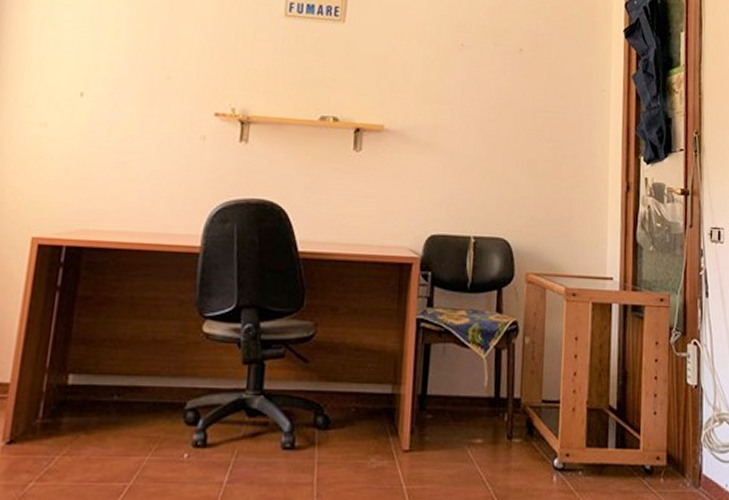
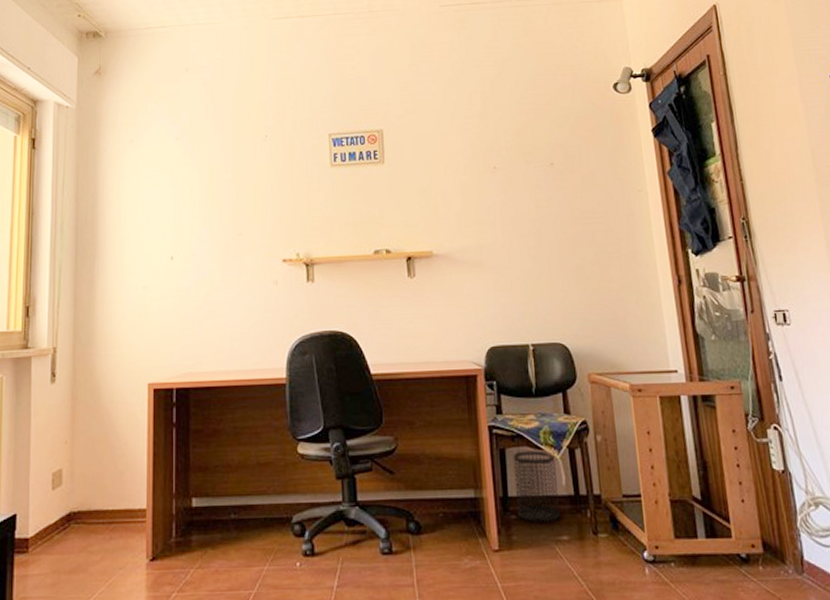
wastebasket: none [433,347,480,424] -> present [512,450,560,523]

